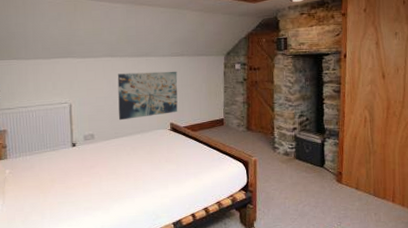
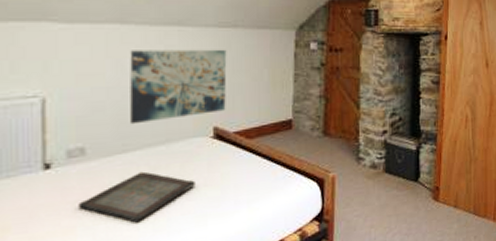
serving tray: none [91,150,160,182] -> present [79,171,195,222]

